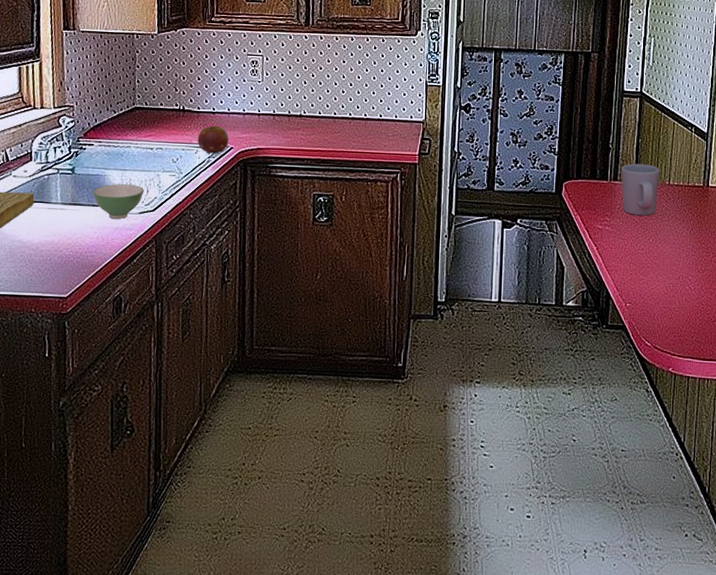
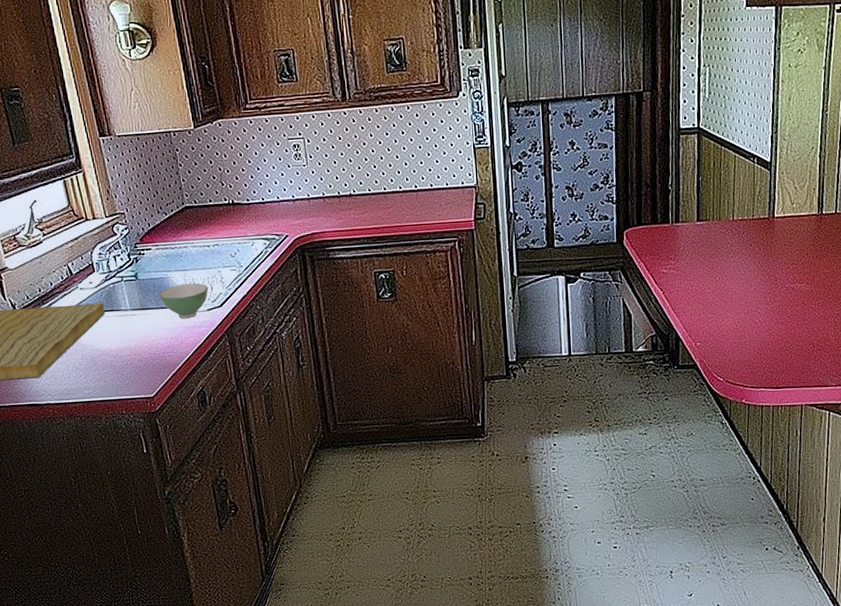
fruit: present [197,126,229,154] -> none [251,215,283,244]
mug: present [621,163,660,216] -> none [682,202,723,256]

